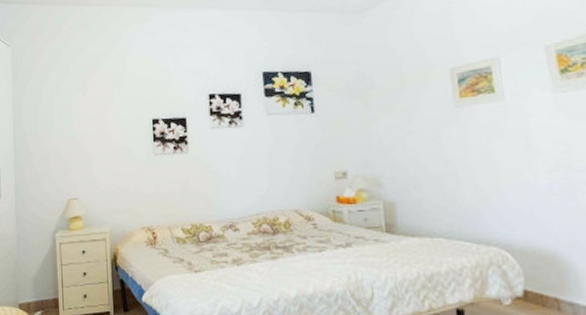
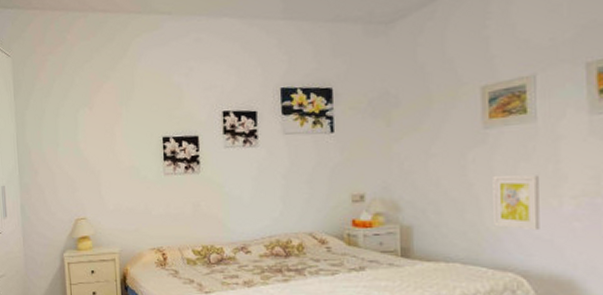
wall art: none [468,150,519,205] -> present [493,174,540,231]

